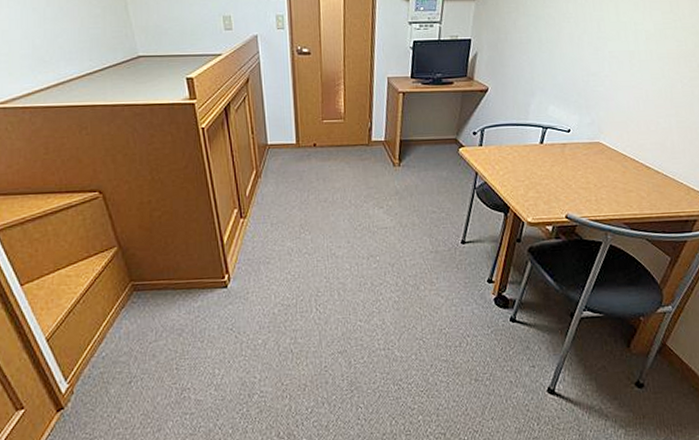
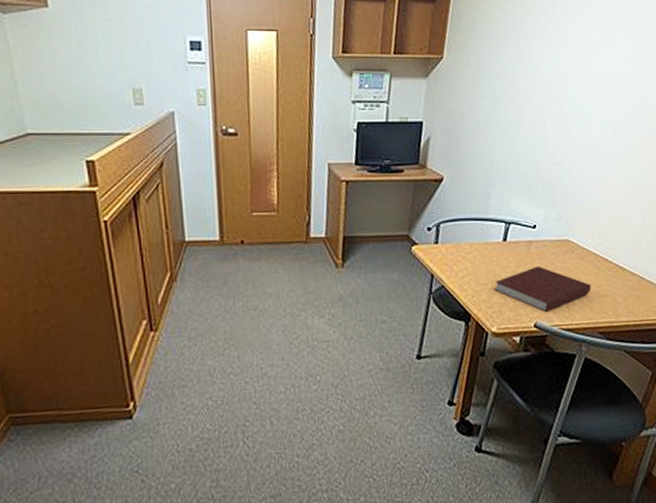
notebook: none [530,165,619,206] -> present [494,266,592,313]

